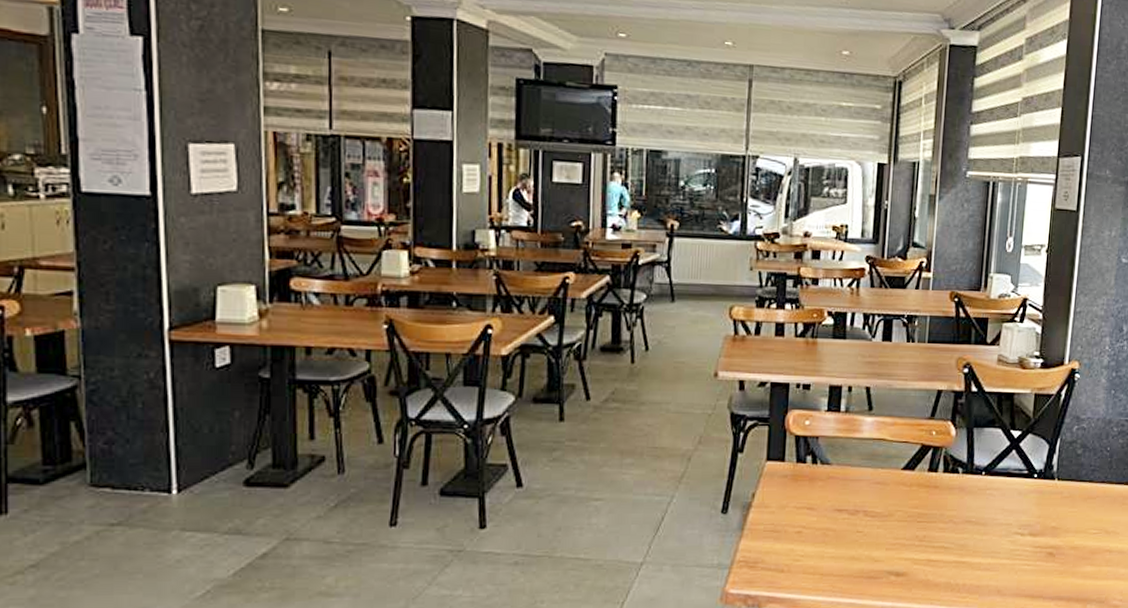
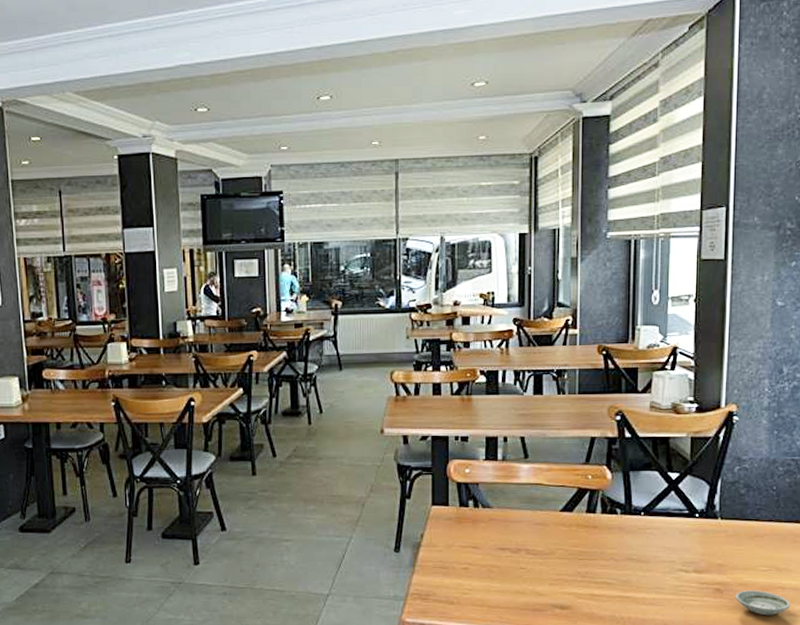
saucer: none [1066,554,1116,580] -> present [735,590,791,616]

